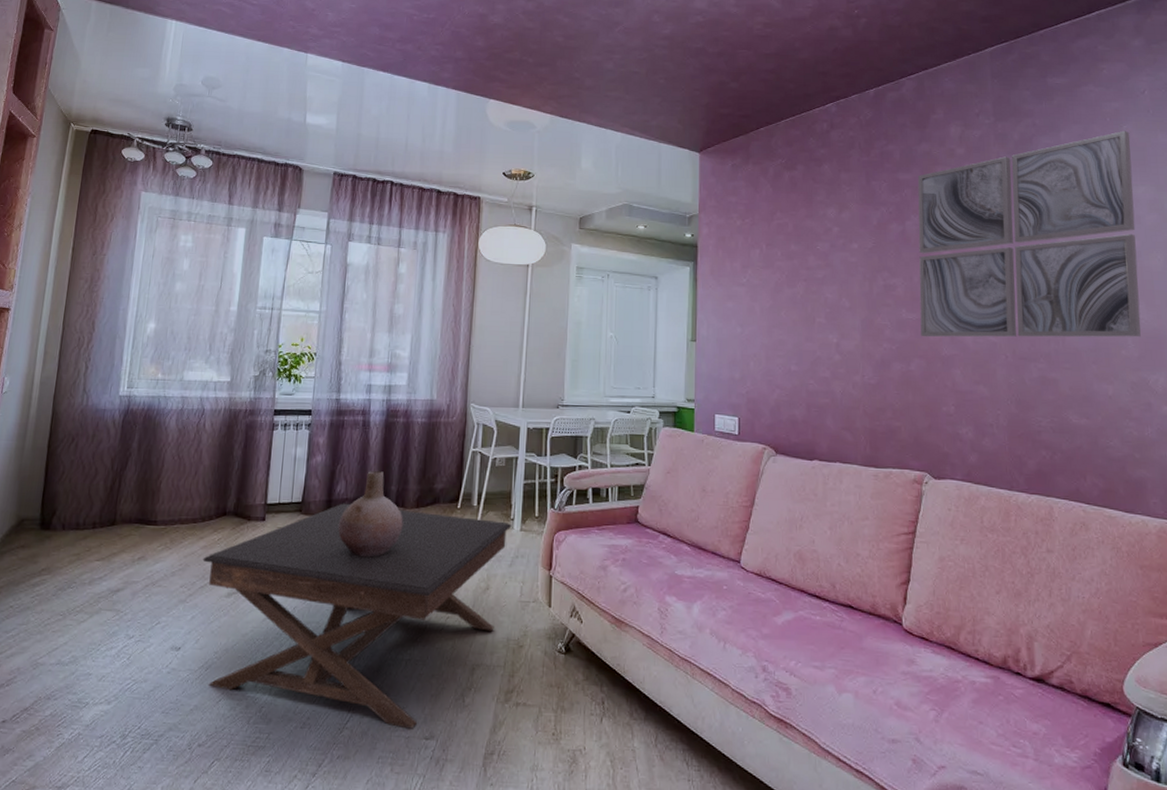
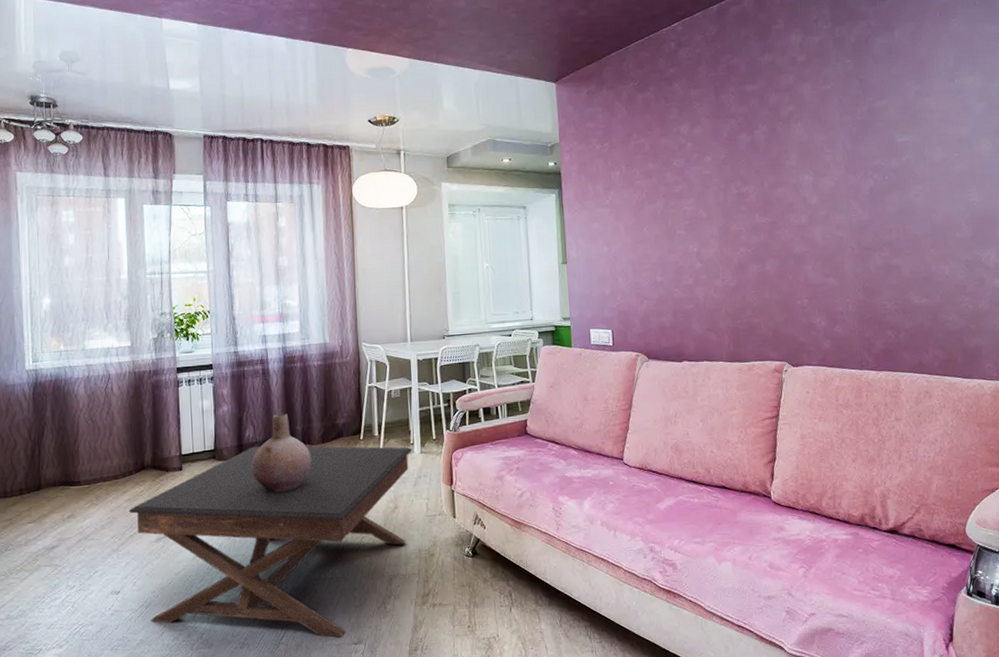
wall art: present [917,130,1141,338] -> none [763,24,973,239]

